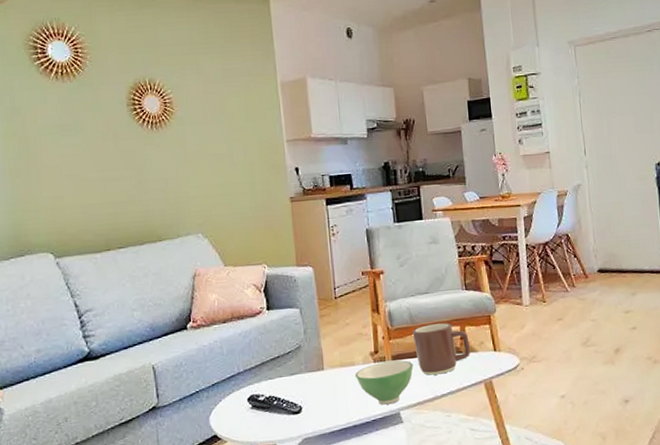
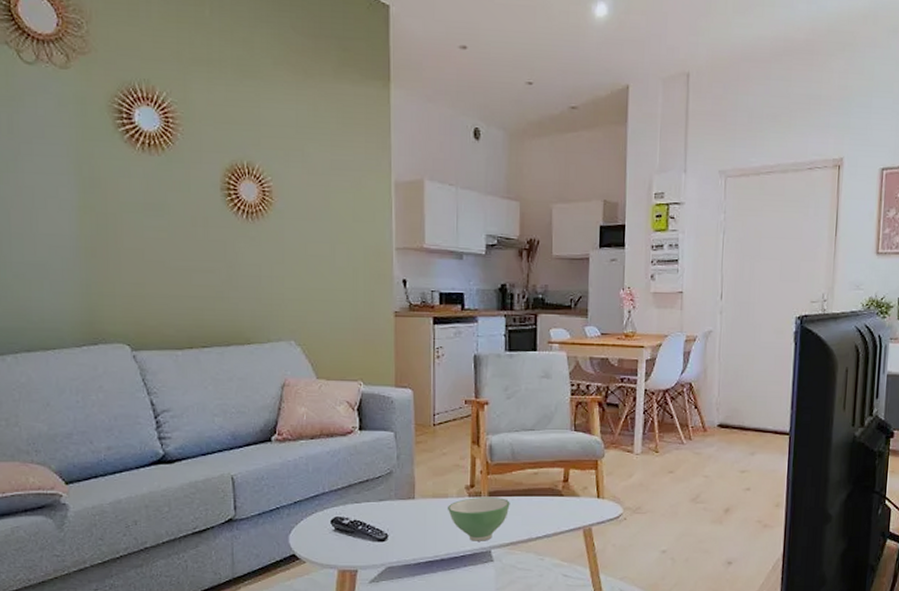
mug: present [412,323,471,376] -> none [512,463,573,516]

